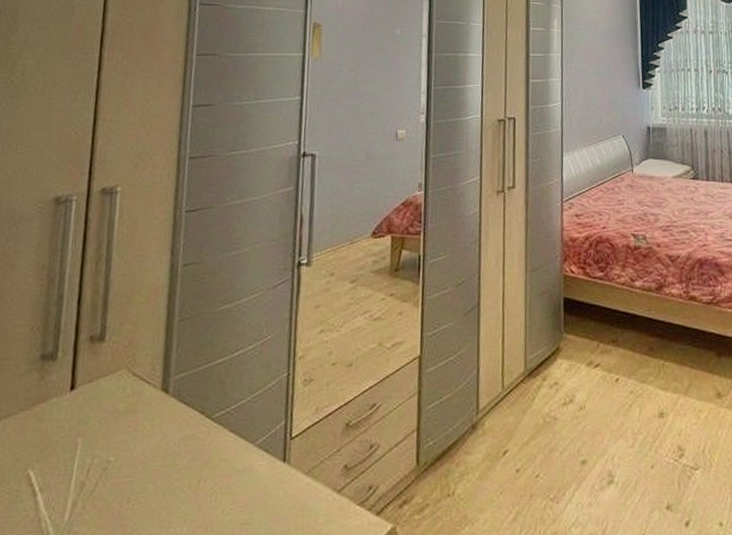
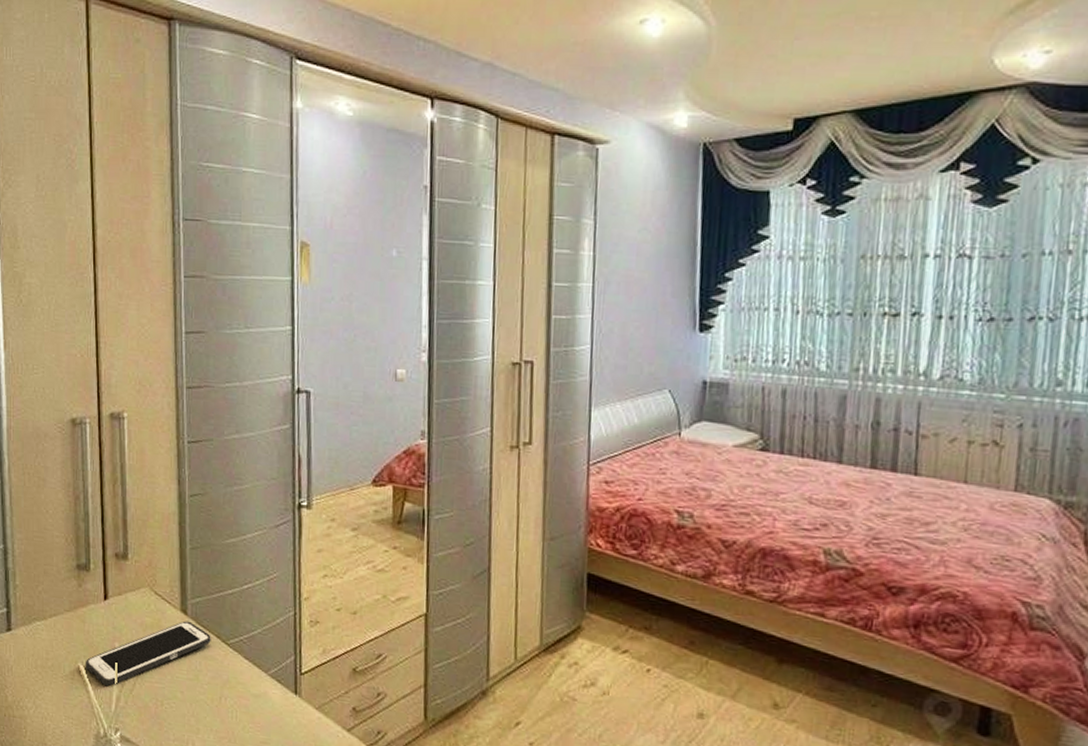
cell phone: none [36,400,194,492] -> present [85,621,211,687]

